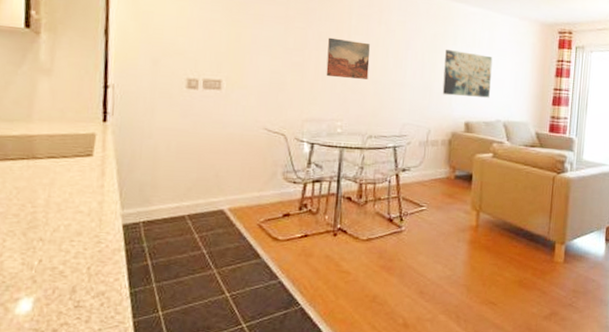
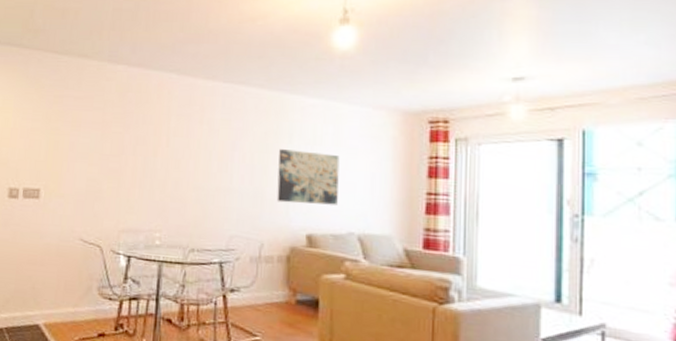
wall art: present [326,37,370,80] -> none [143,141,191,186]

